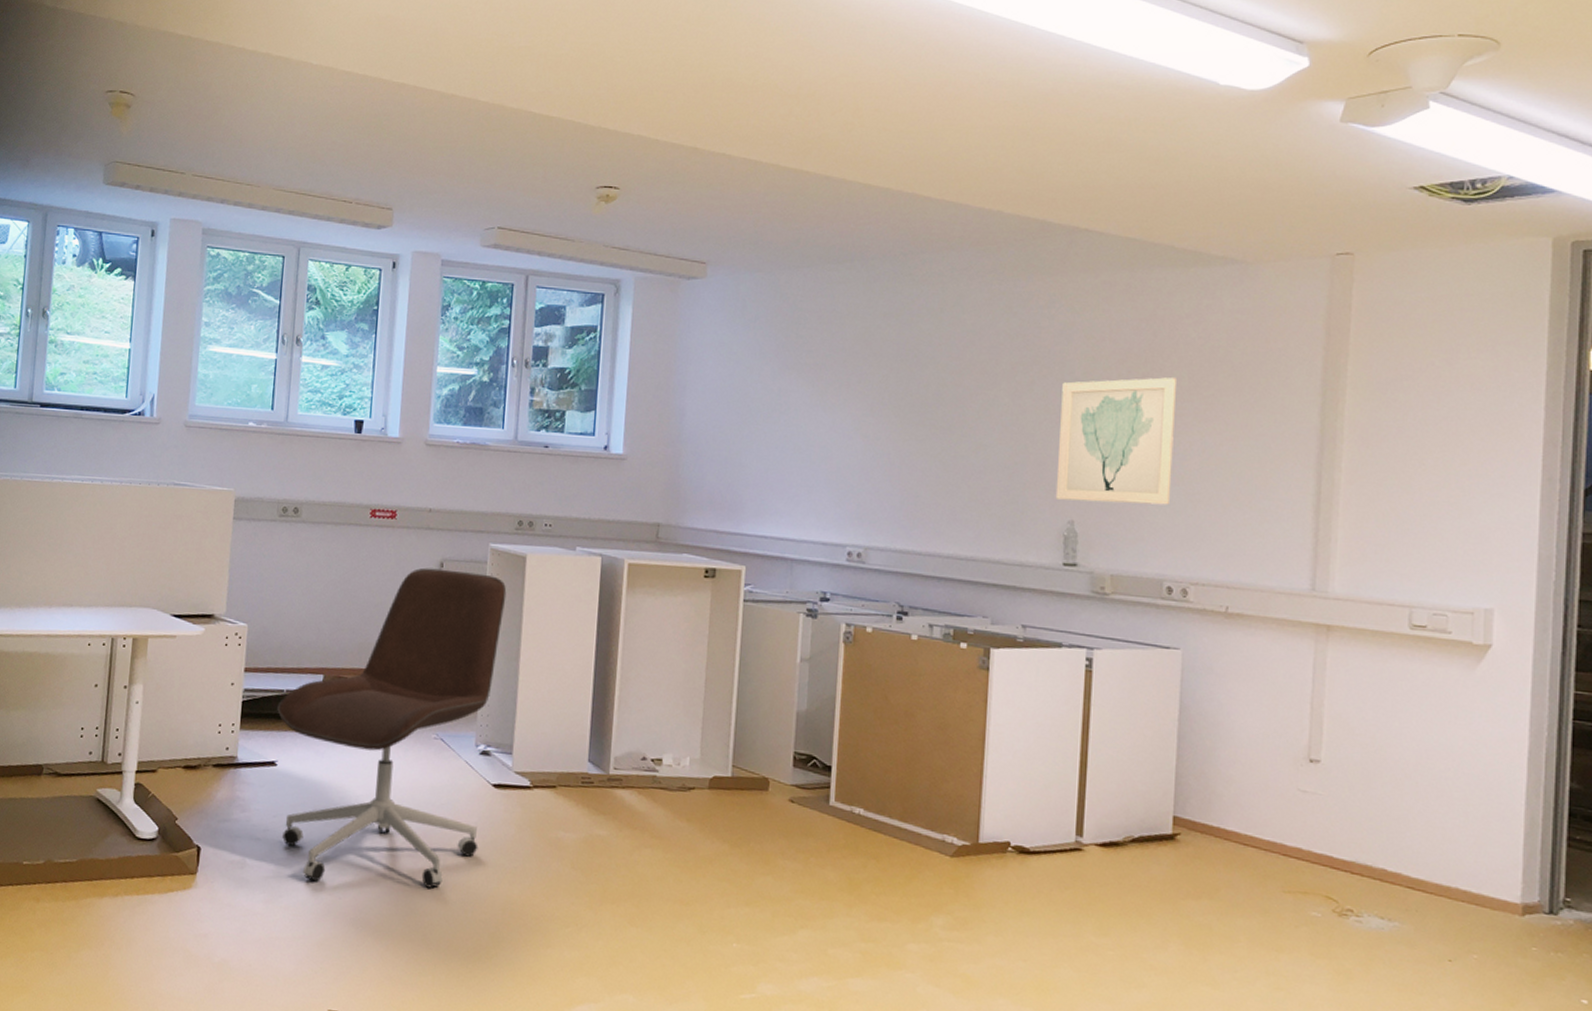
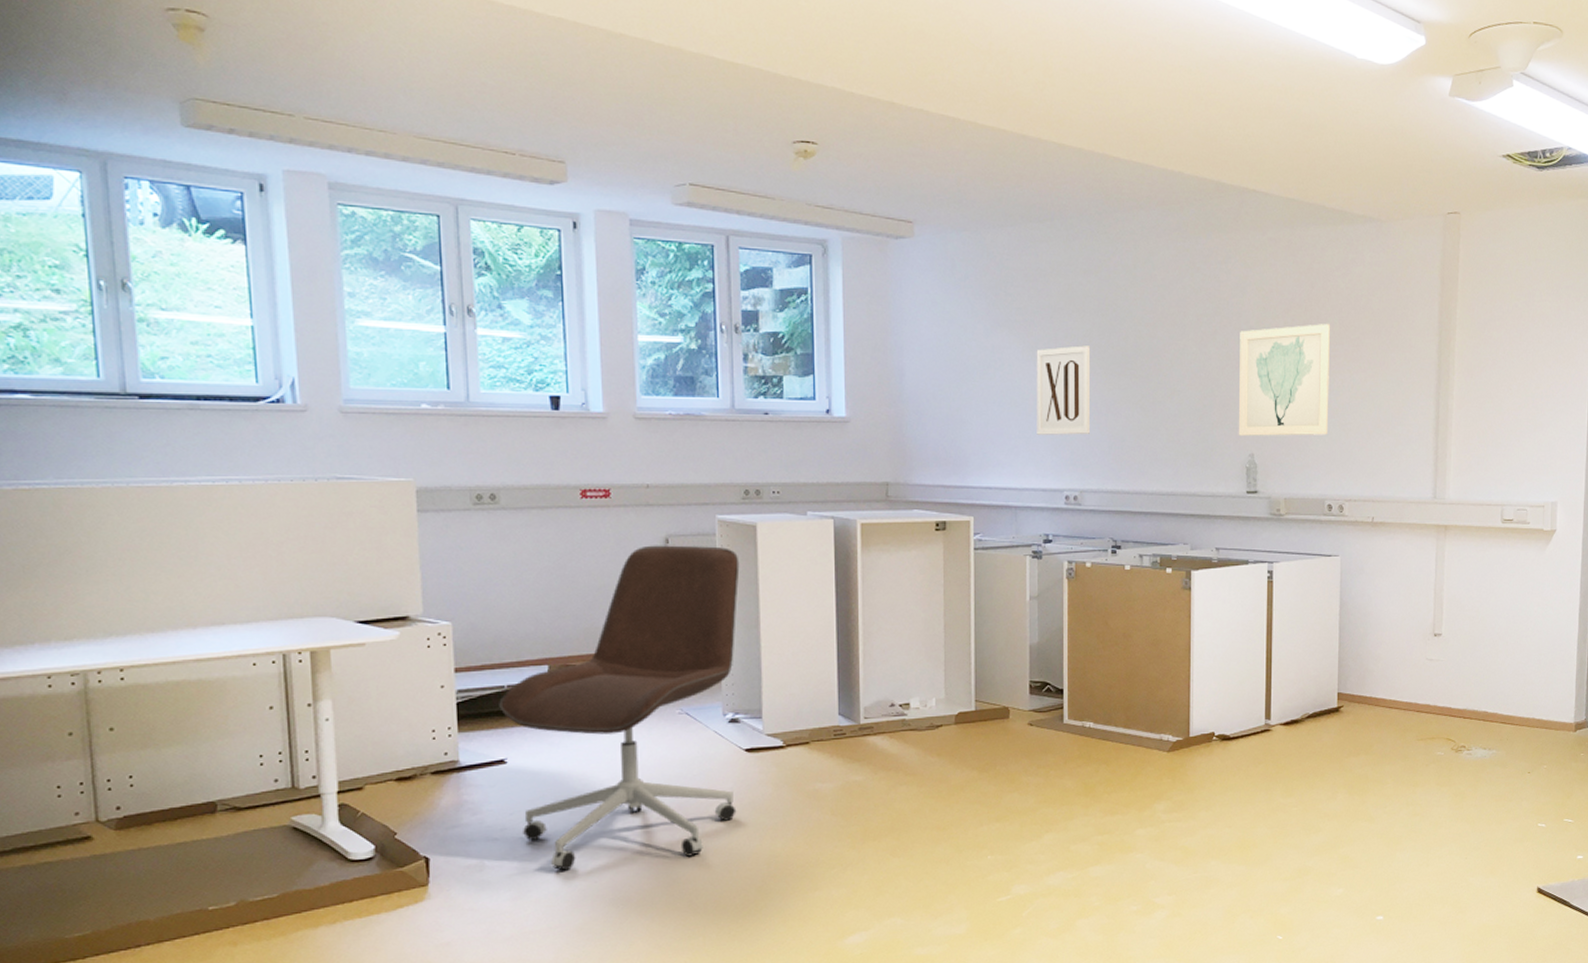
wall art: none [820,392,887,488] -> present [1036,345,1091,435]

